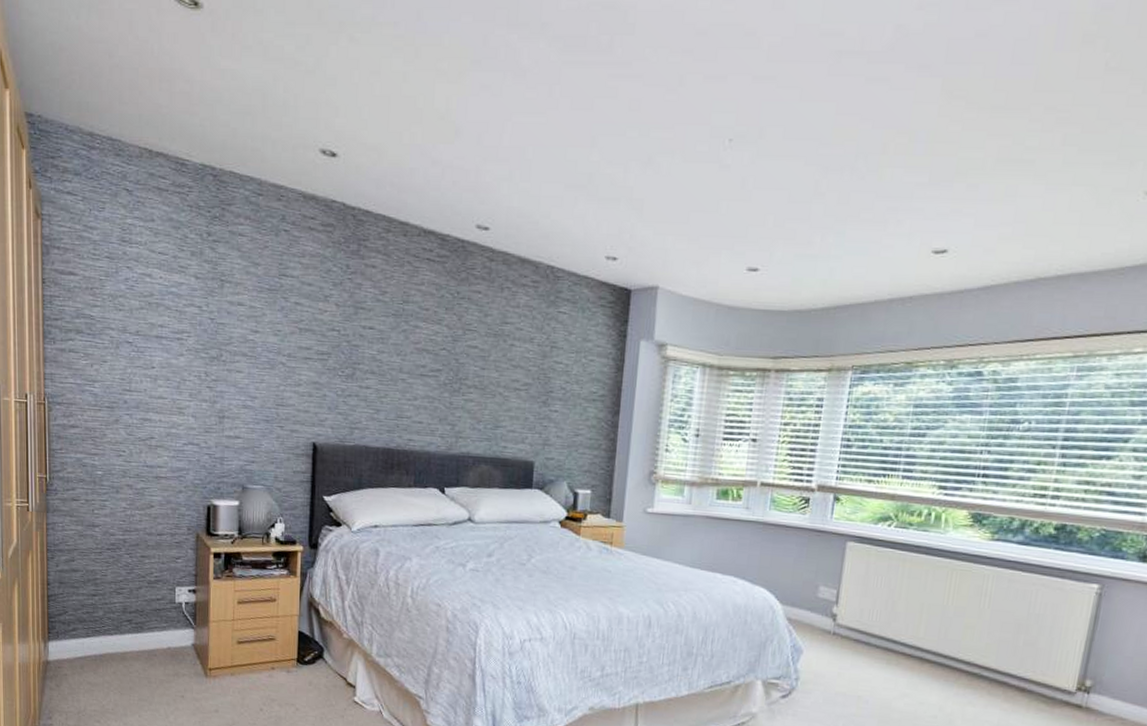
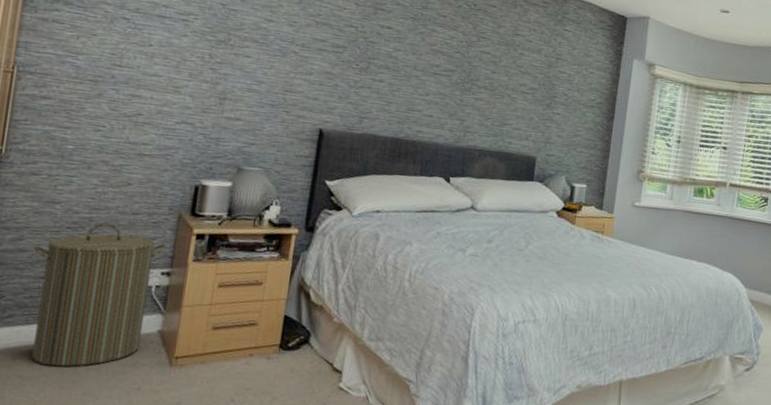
laundry hamper: none [83,544,190,676] -> present [32,223,167,367]

